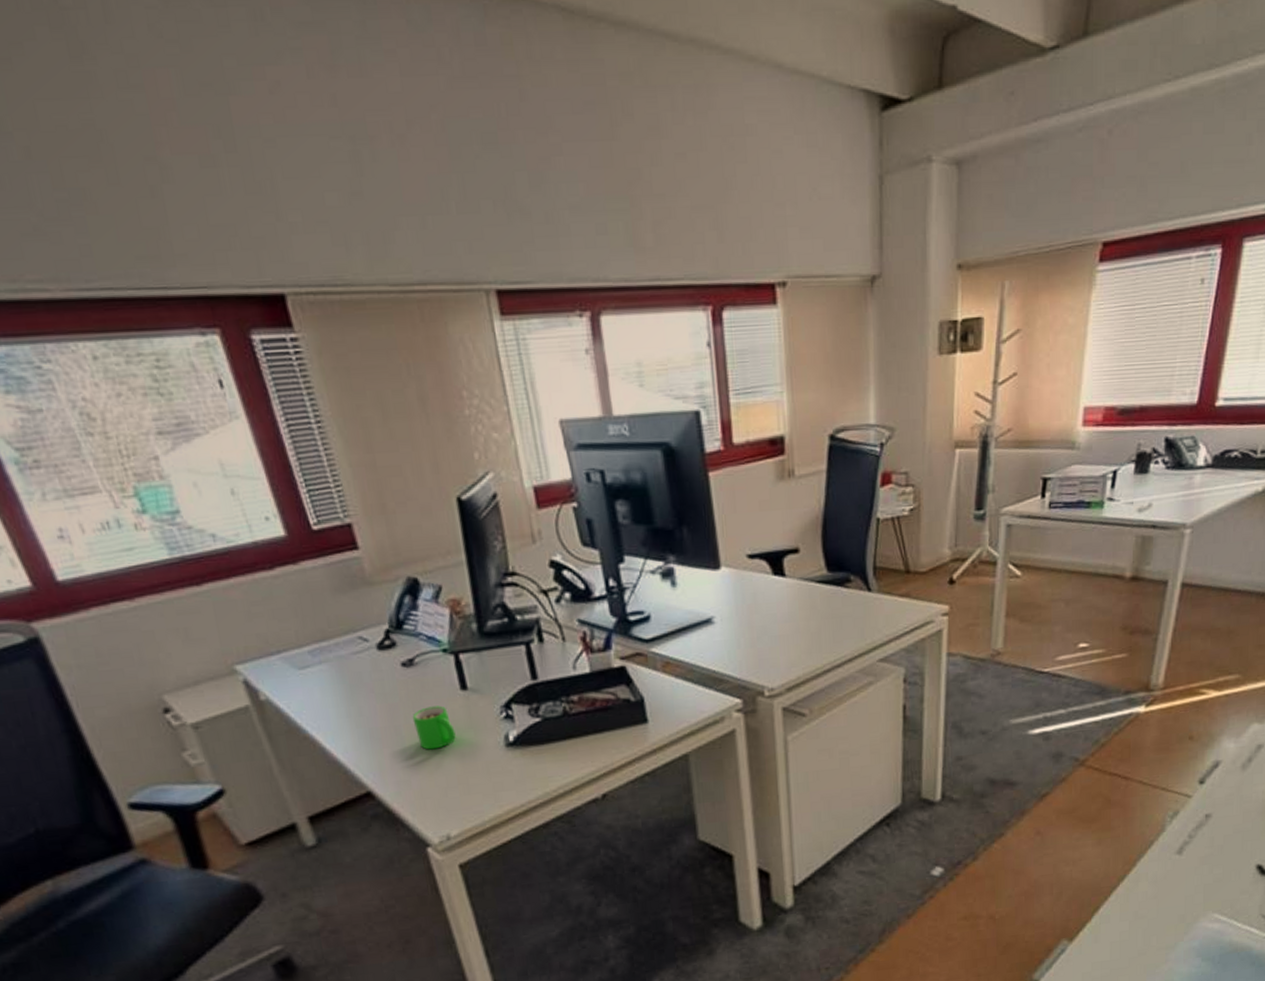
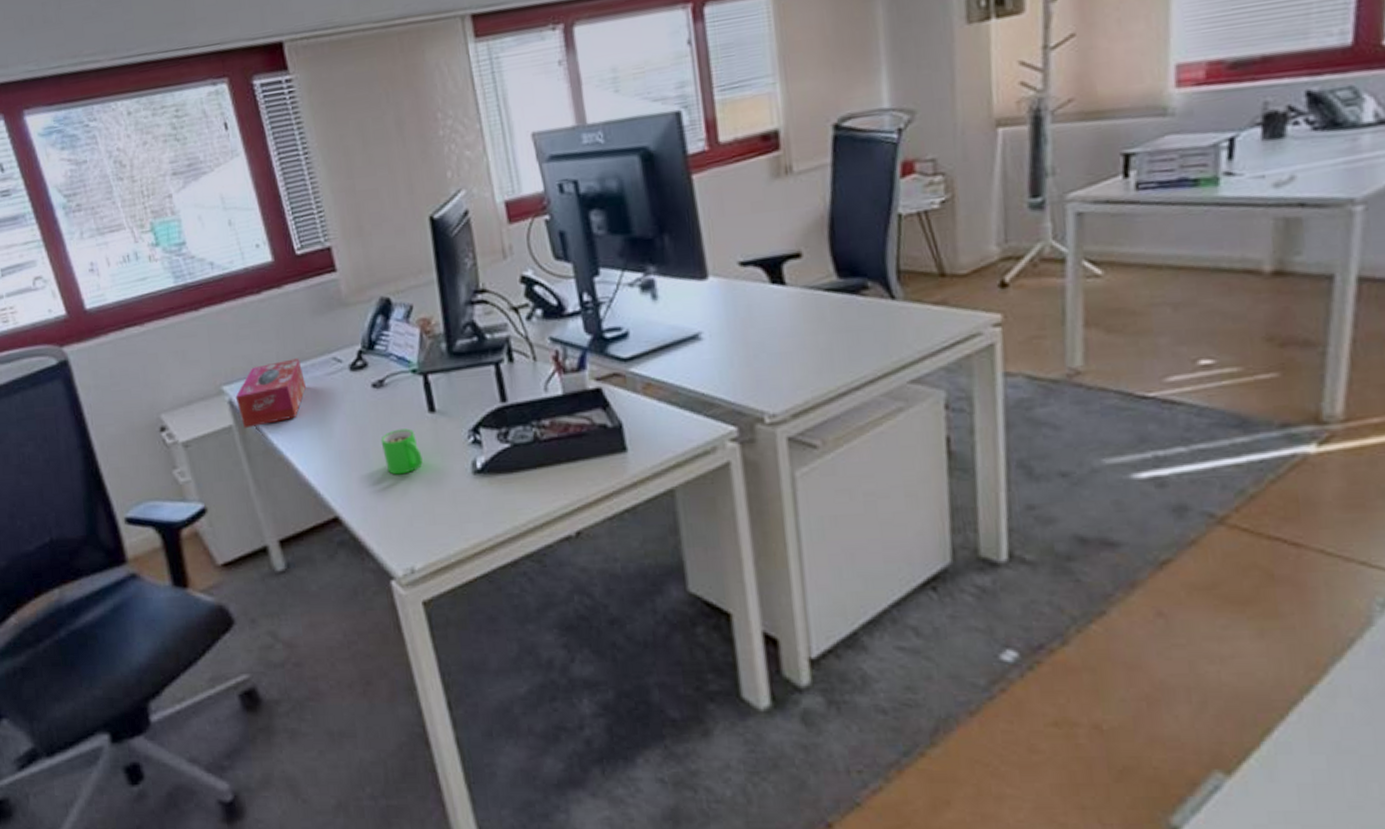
tissue box: none [250,637,331,709] -> present [235,358,307,429]

